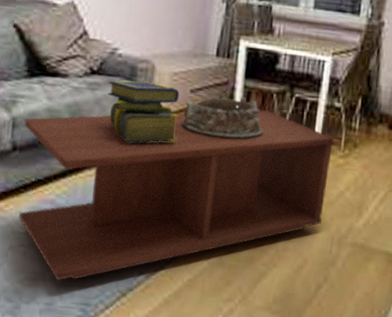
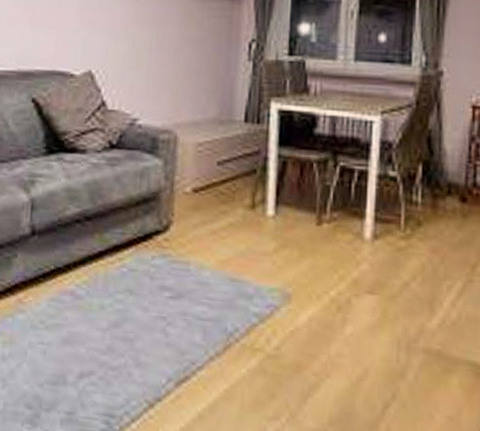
coffee table: present [19,109,335,281] -> none [38,182,392,386]
stack of books: present [108,80,179,143] -> none [128,154,206,224]
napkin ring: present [181,96,263,139] -> none [209,168,304,219]

